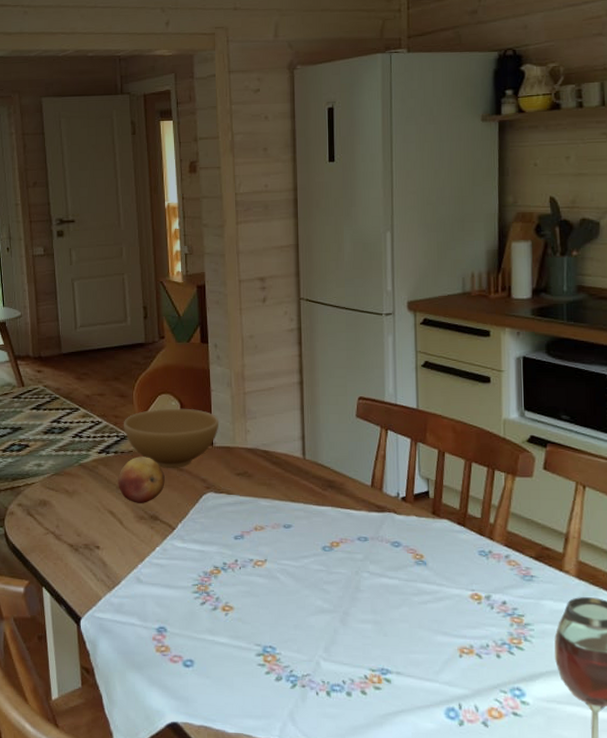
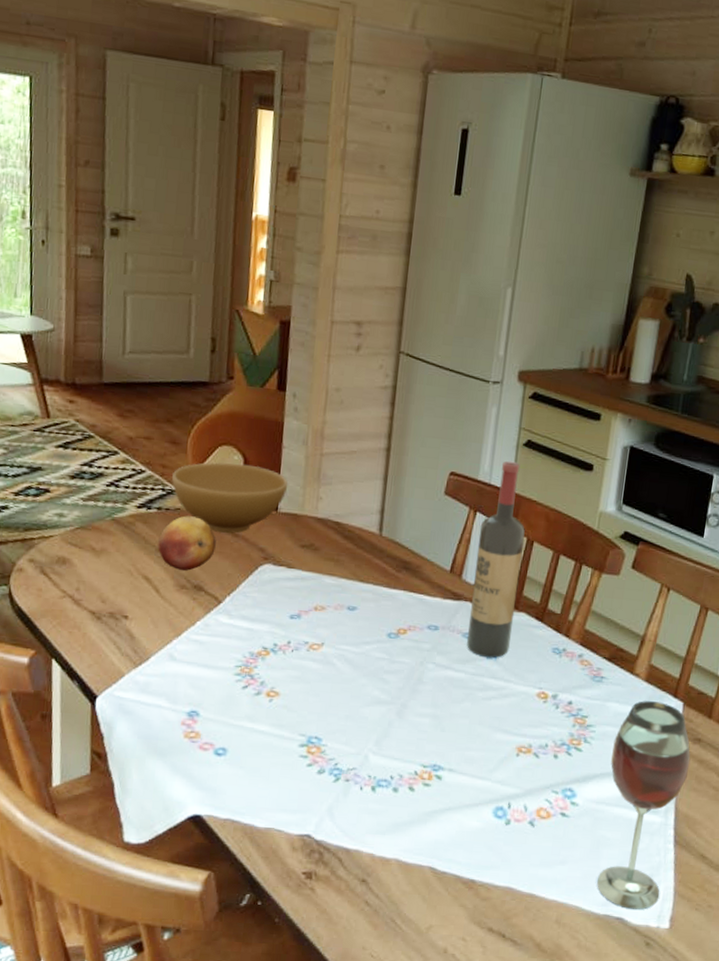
wine bottle: none [393,382,437,563] -> present [466,460,525,658]

